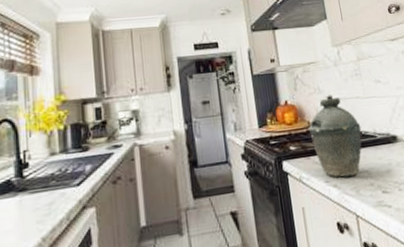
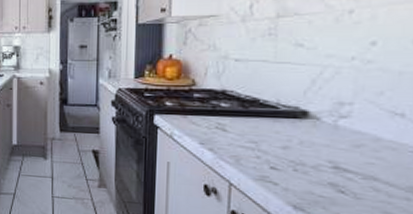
kettle: present [309,95,362,178] -> none [192,54,261,144]

